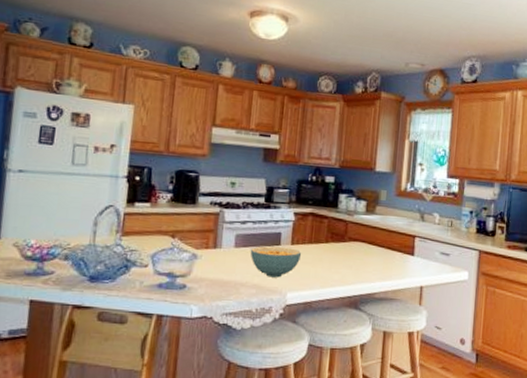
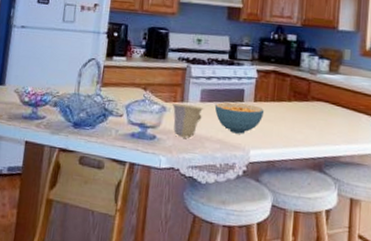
cup: none [203,249,239,285] -> present [171,102,204,139]

